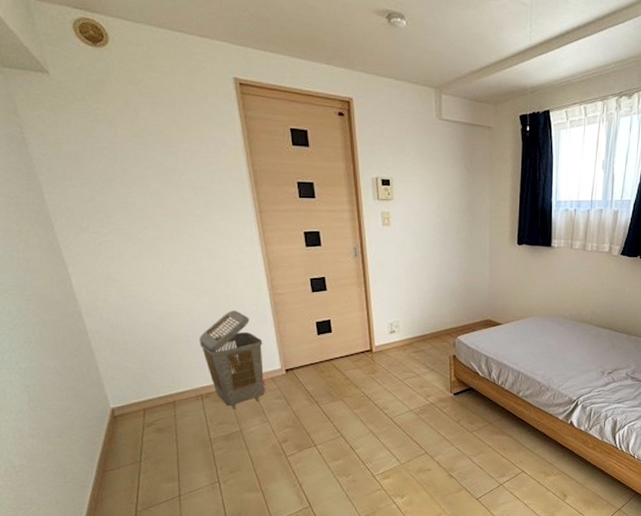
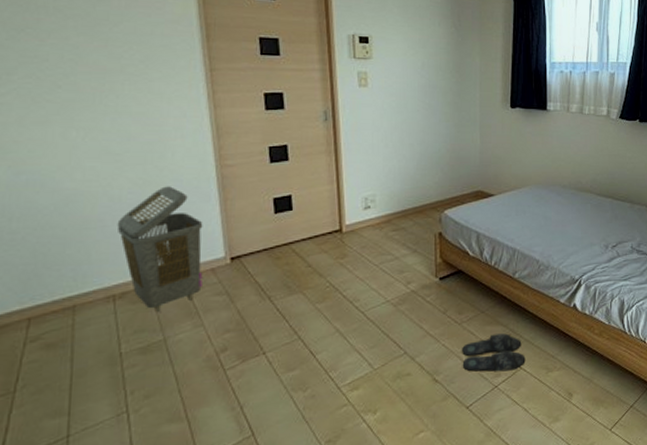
slippers: none [473,442,527,473] -> present [462,333,526,372]

